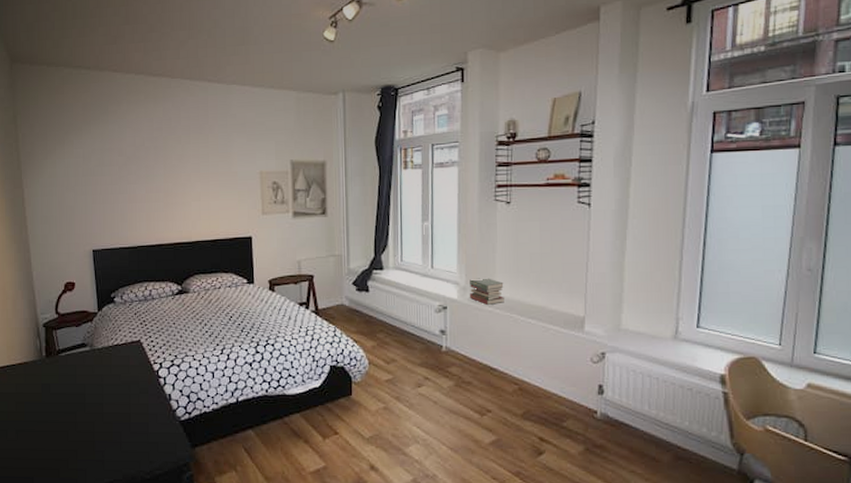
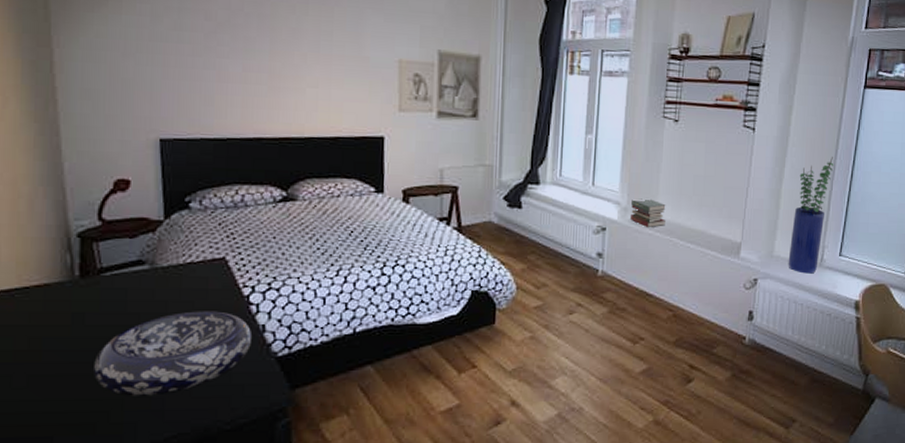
decorative bowl: none [56,383,162,449] -> present [92,311,253,396]
vase: none [638,226,682,347] -> present [788,157,834,274]

